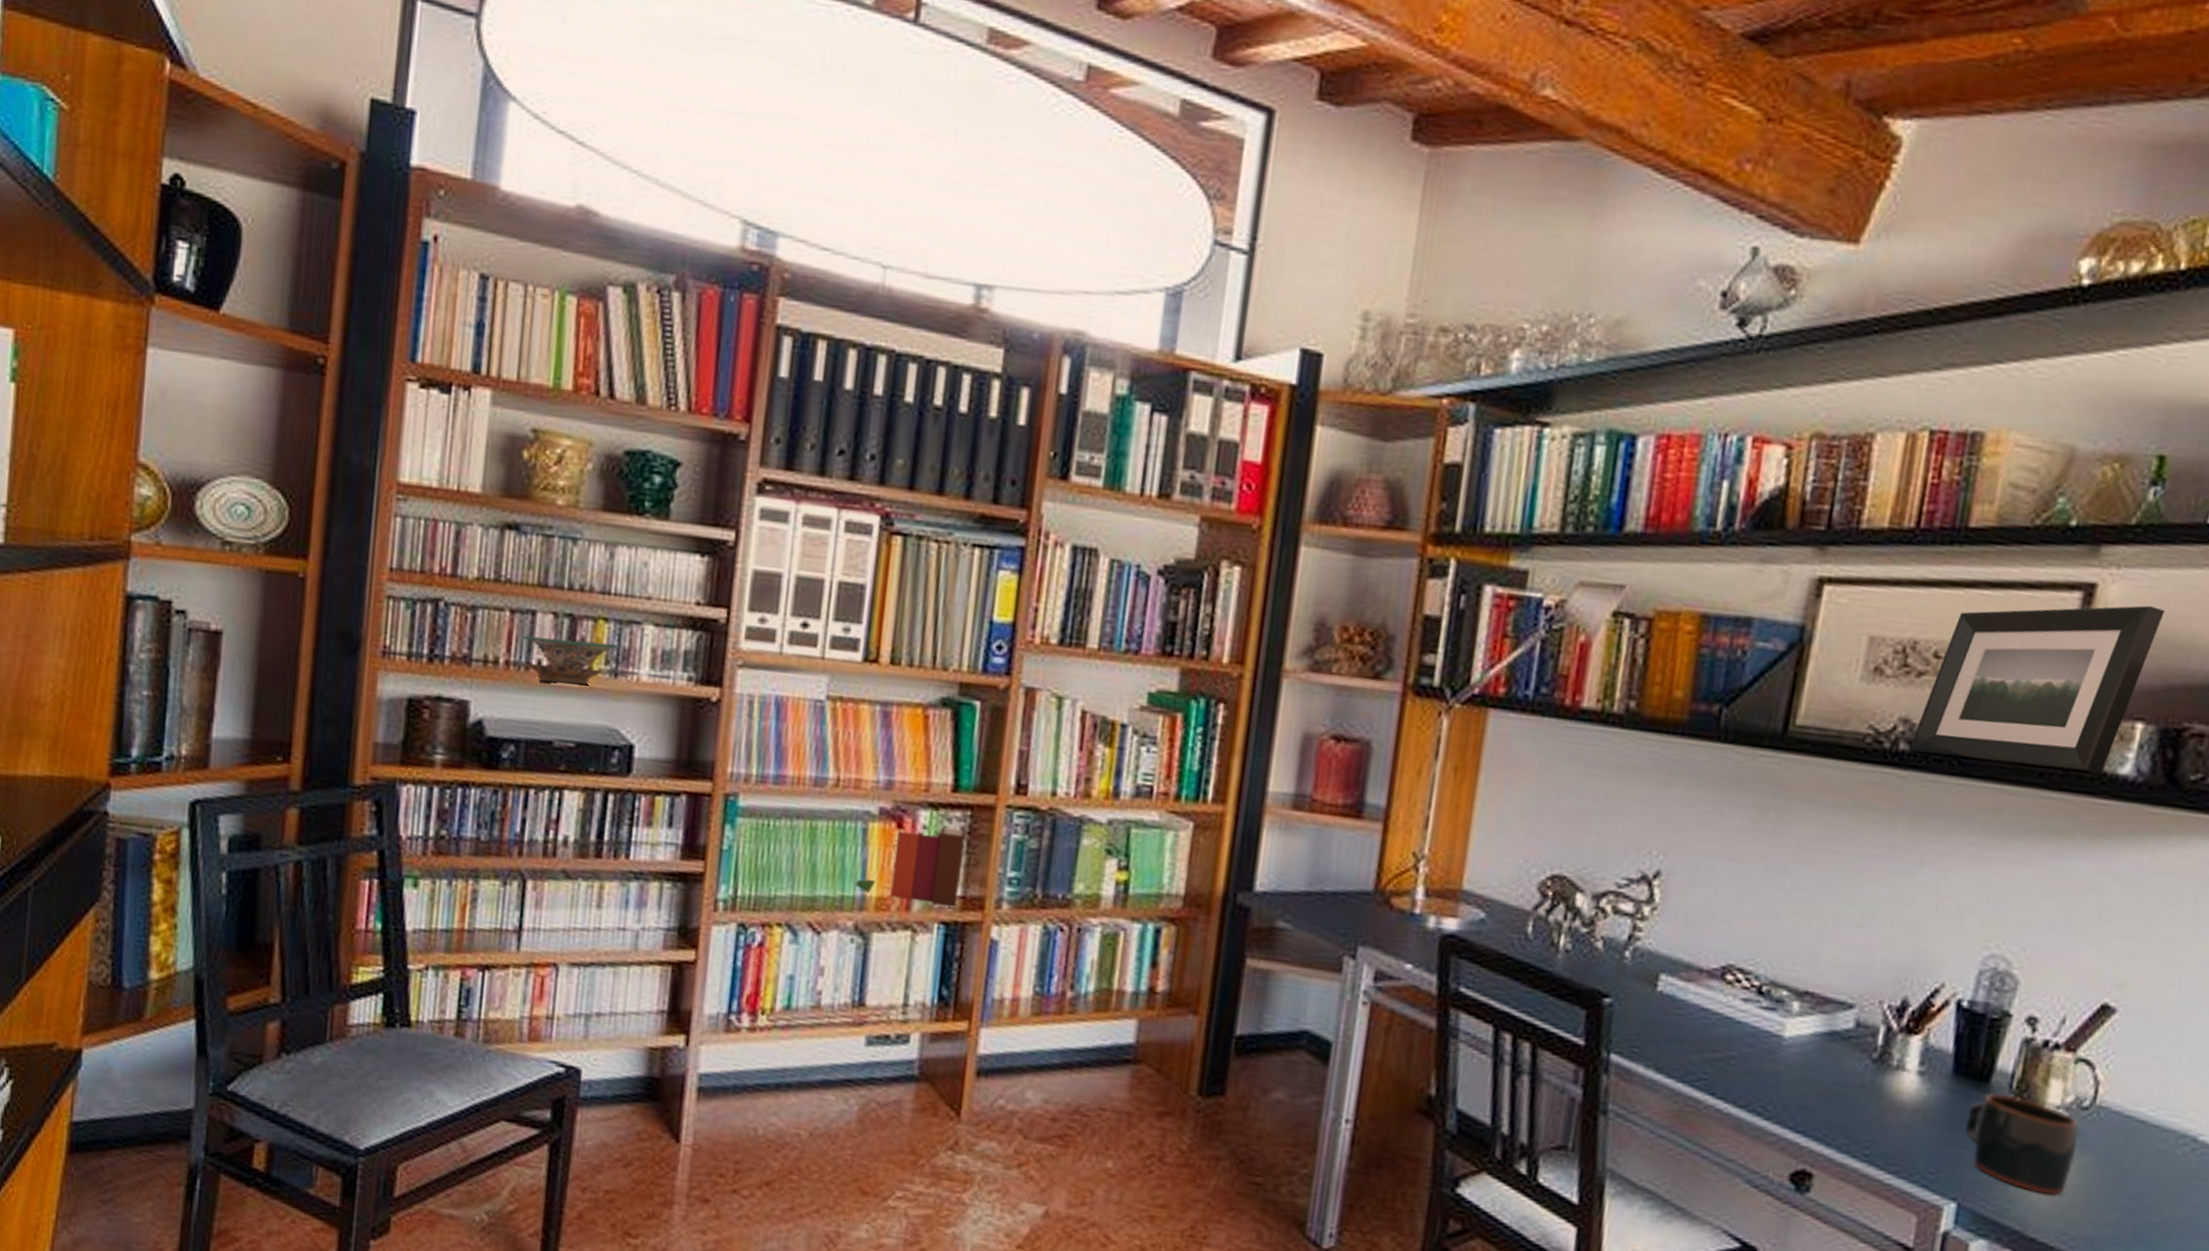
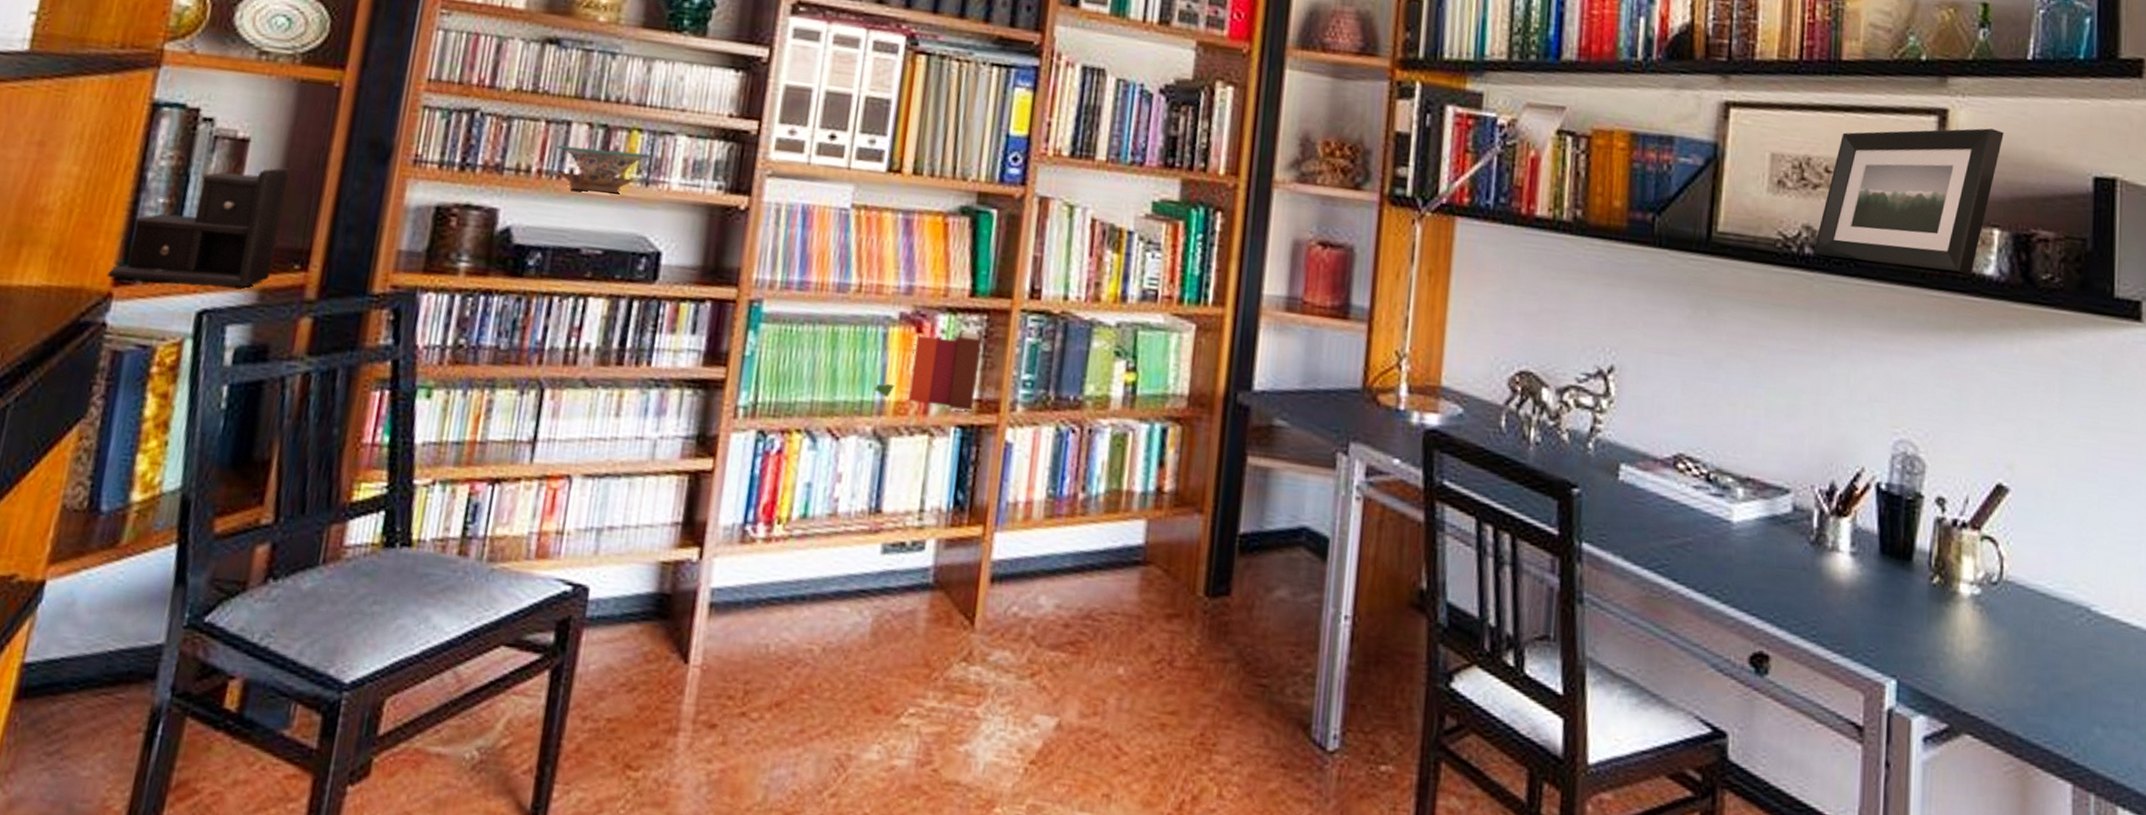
bookend: none [103,660,263,779] -> present [106,167,290,287]
mug: present [1965,1093,2079,1195] -> none [1895,571,1992,669]

